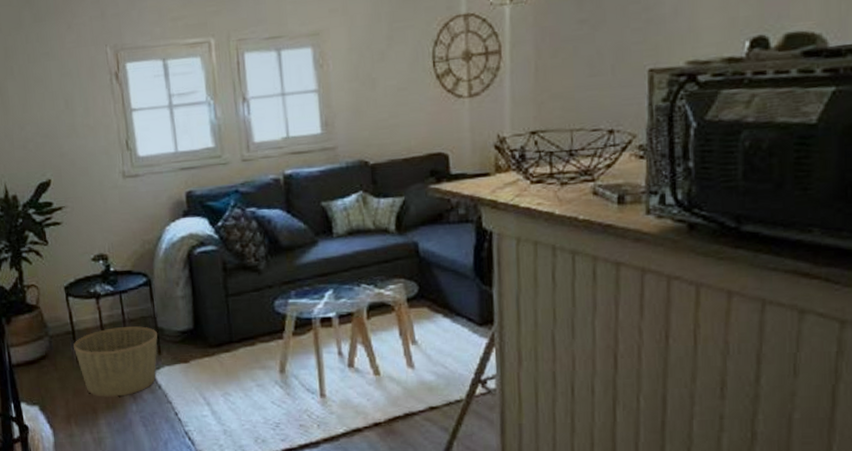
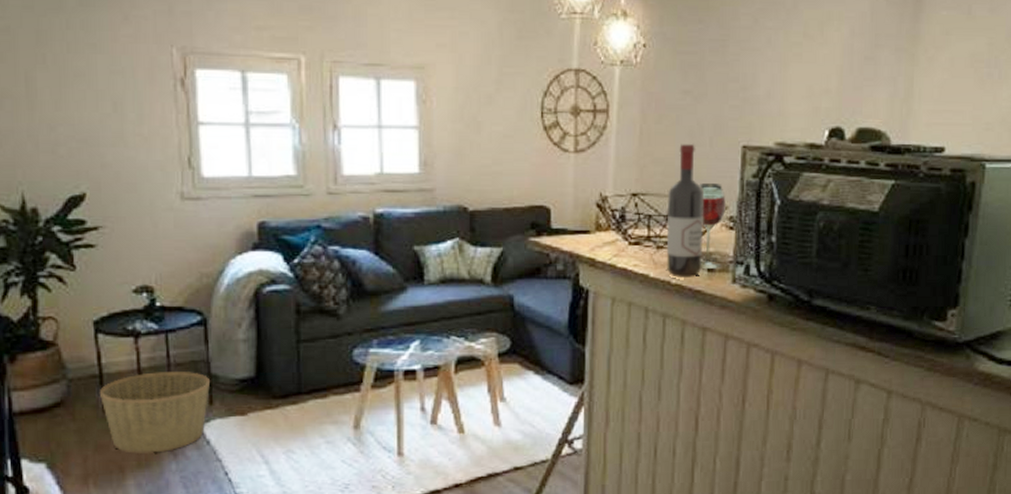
wine bottle: none [569,74,611,213] -> present [666,144,705,278]
wineglass: none [602,112,634,202] -> present [698,183,726,269]

